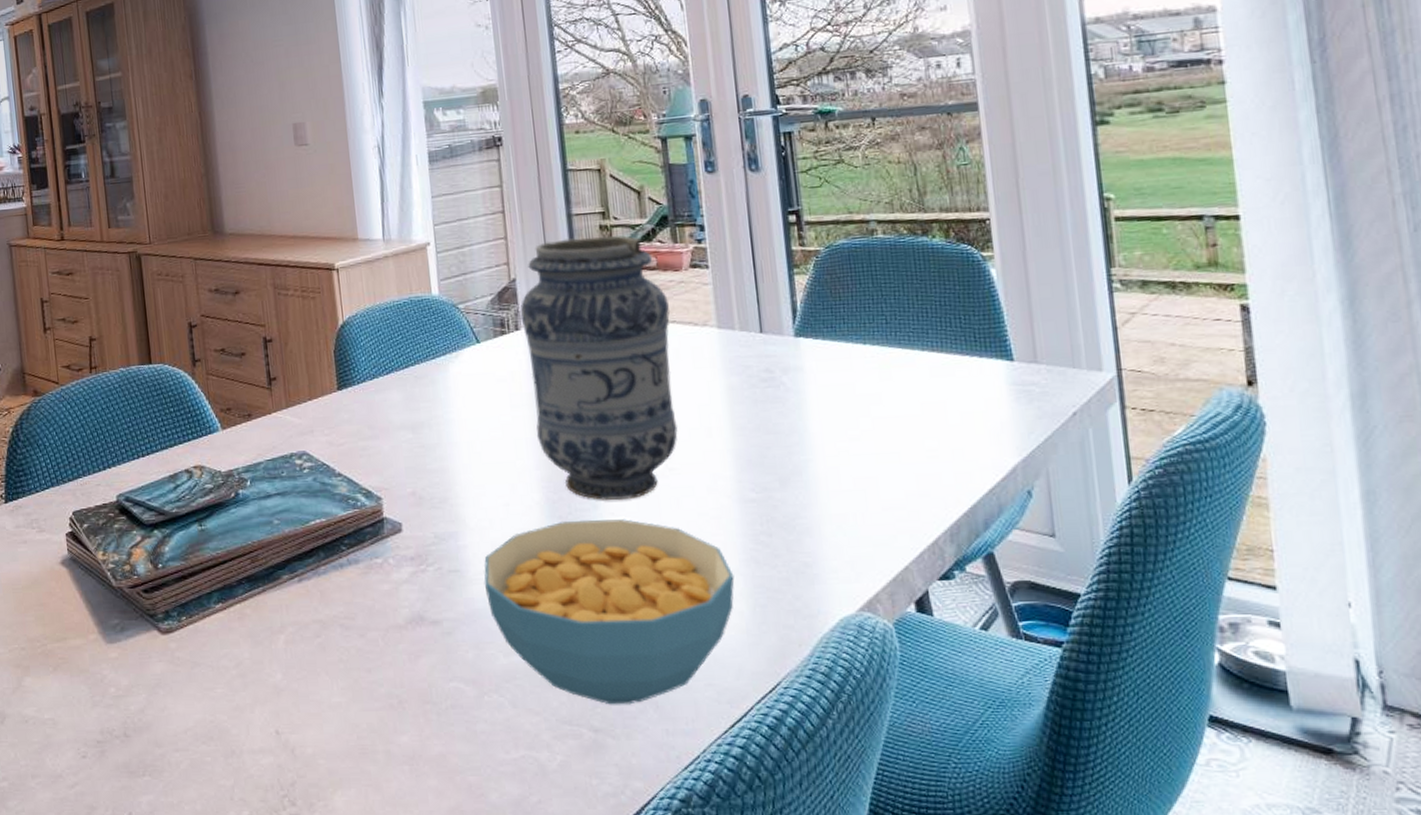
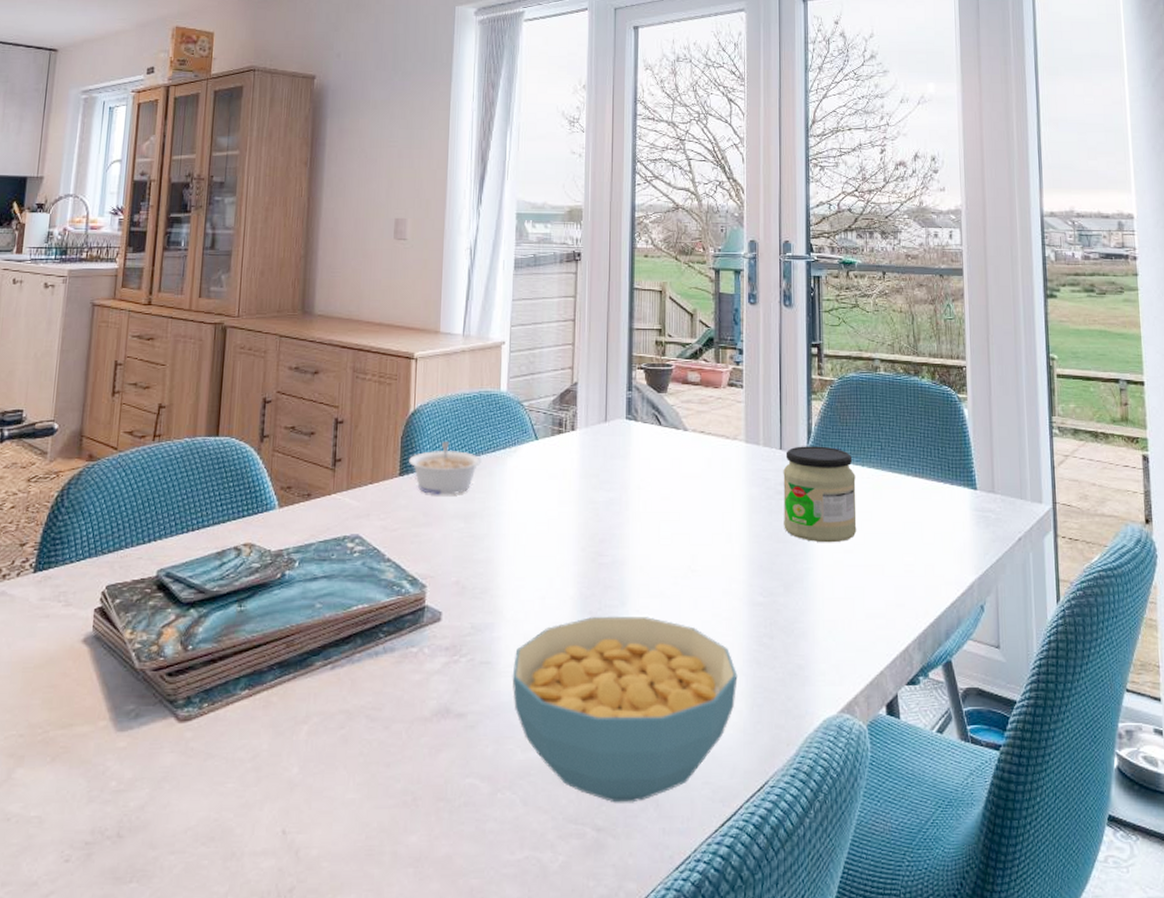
legume: none [345,352,422,408] -> present [409,441,482,495]
vase: present [520,235,678,501] -> none [577,350,708,599]
jar: none [766,325,863,432] -> present [783,446,857,543]

